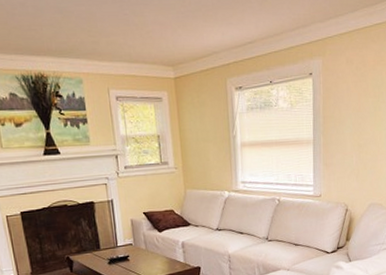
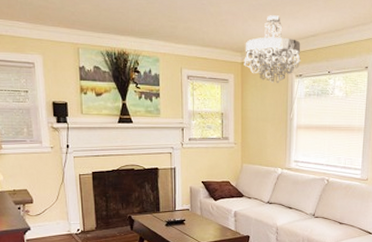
chandelier: none [176,22,239,98] -> present [244,15,301,83]

